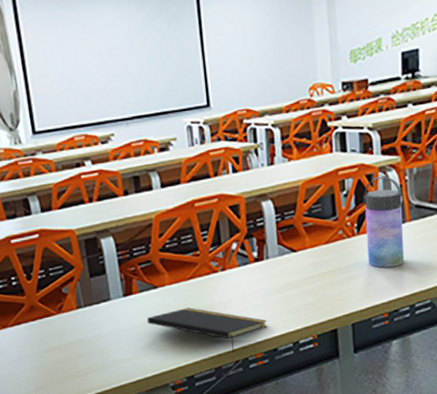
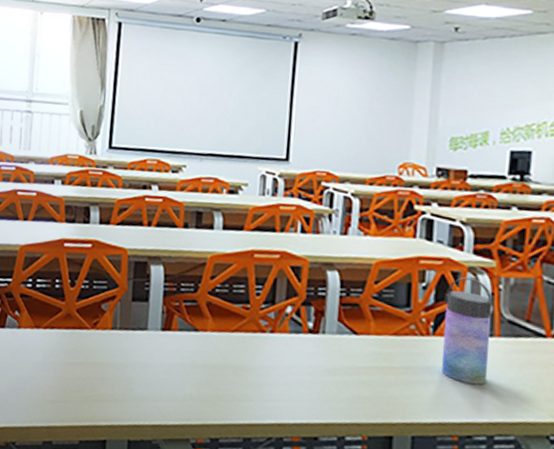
notepad: present [147,307,267,352] -> none [180,359,311,427]

